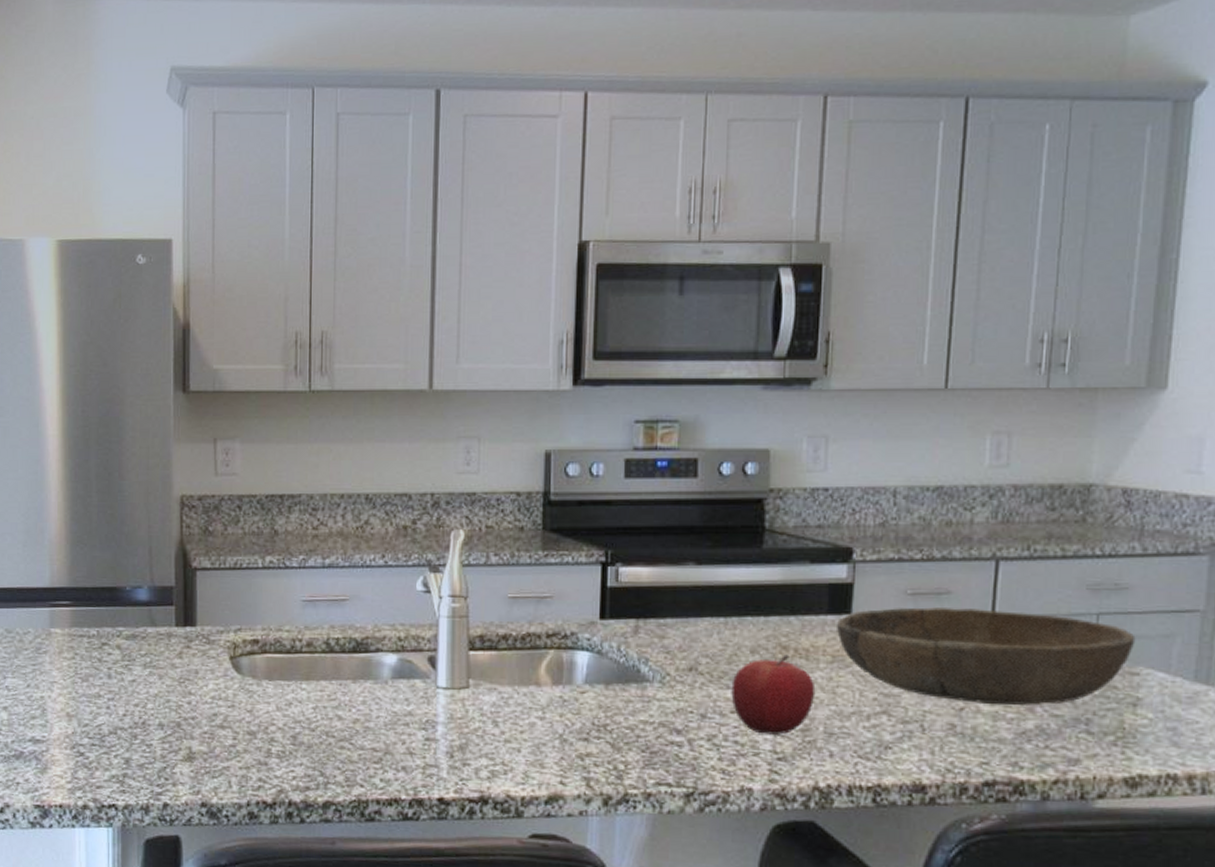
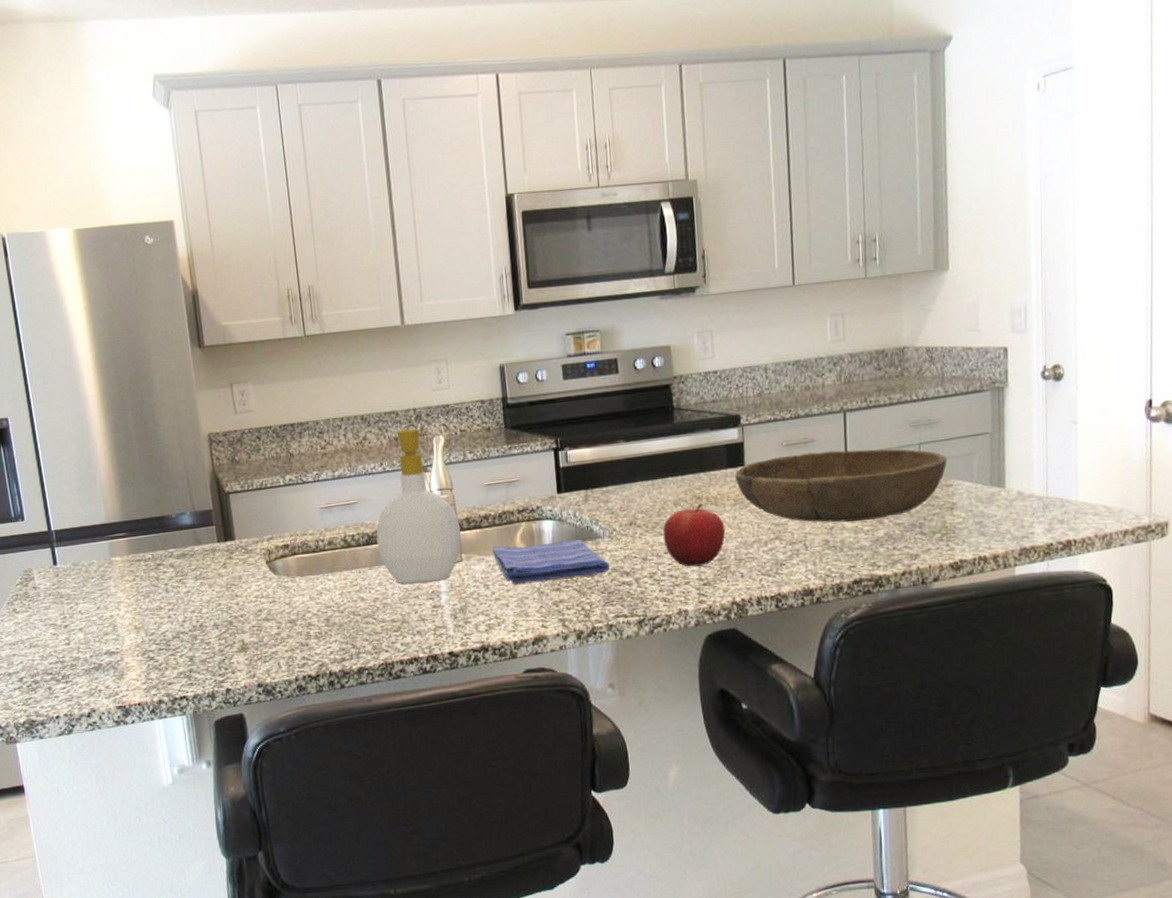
soap bottle: none [366,517,472,709] -> present [376,428,462,585]
dish towel: none [507,675,656,727] -> present [492,539,610,585]

